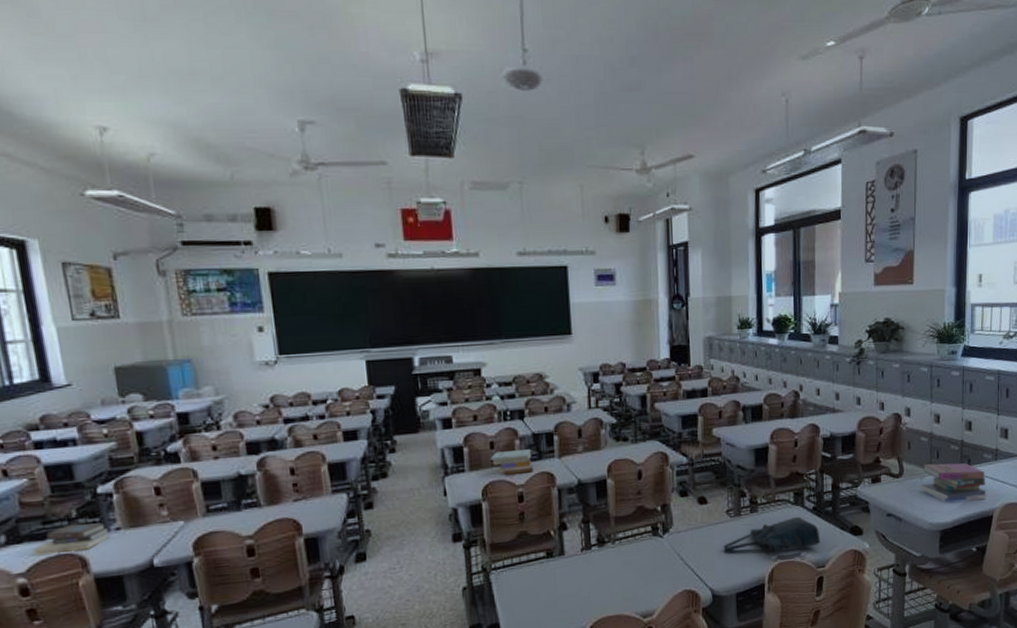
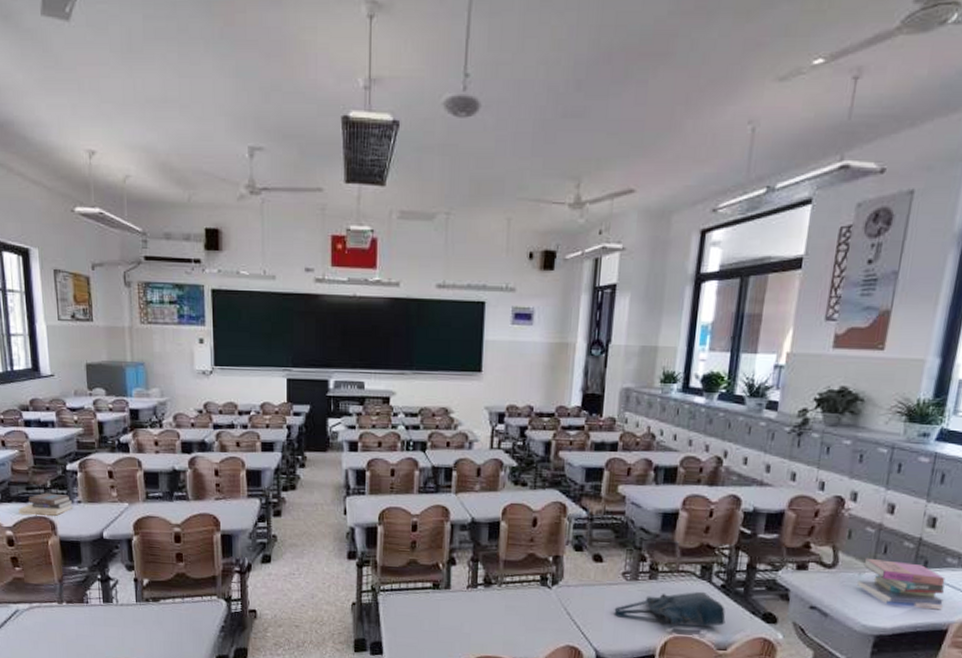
books: present [490,449,533,476] -> none [390,480,430,504]

